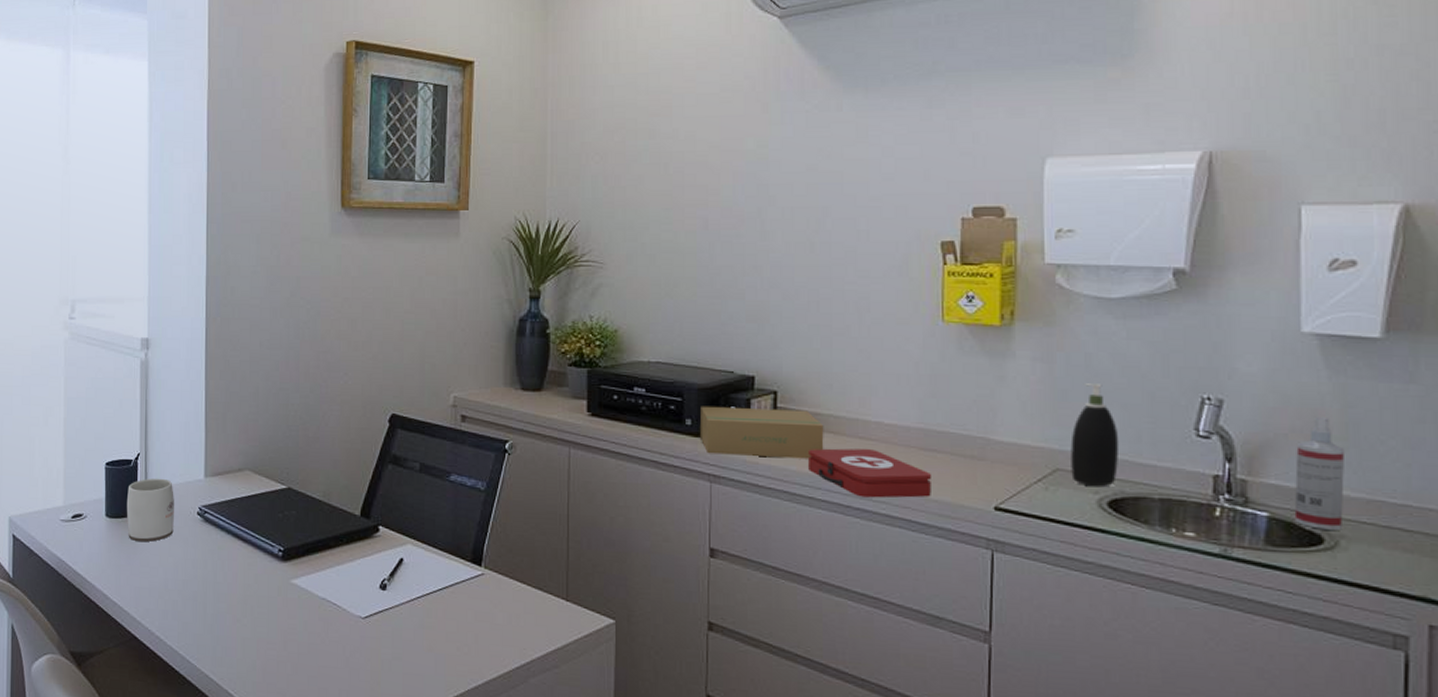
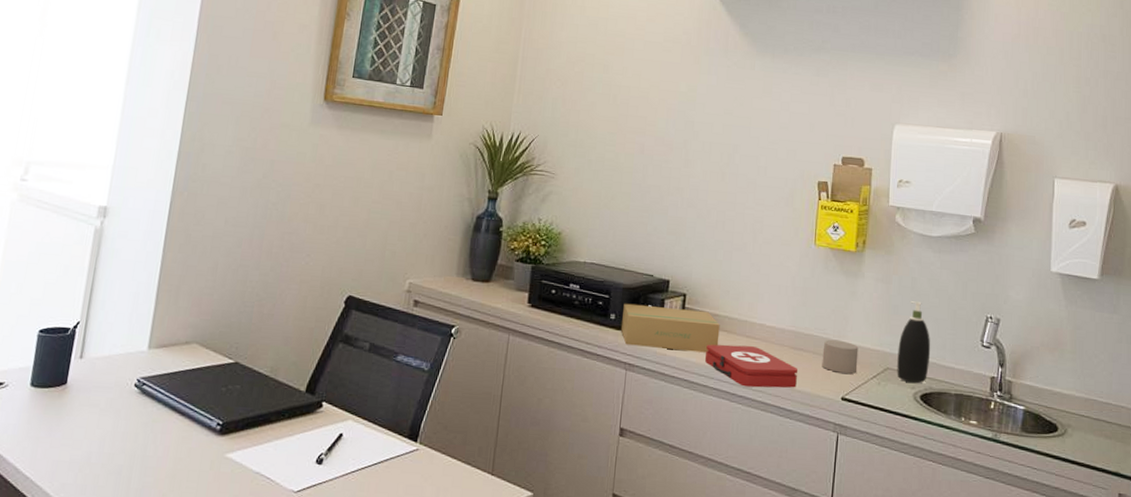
mug: present [126,478,174,542] -> none [53,347,112,414]
jar: none [964,437,1014,478] -> present [822,340,859,374]
spray bottle: present [1294,416,1346,530] -> none [1040,334,1074,421]

